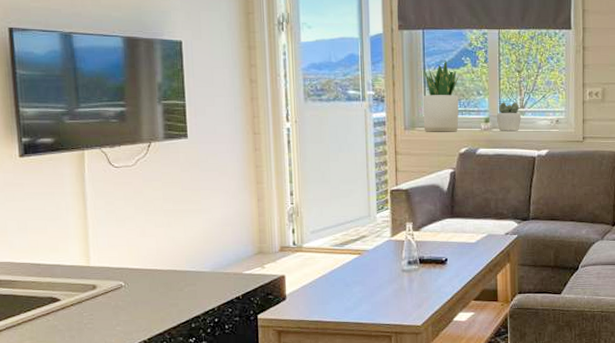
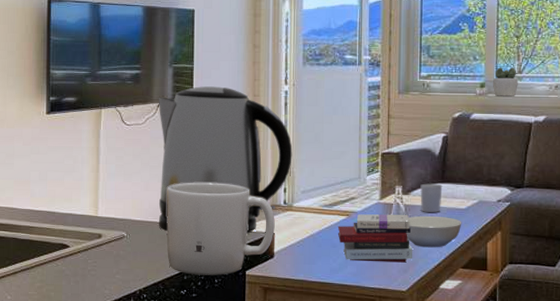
kettle: none [148,124,299,279] -> present [158,86,293,234]
mug: none [166,226,285,322] -> present [166,182,275,276]
books: none [350,250,426,299] -> present [337,214,412,263]
bowl: none [418,251,473,282] -> present [406,215,462,248]
planter: present [423,59,459,132] -> none [418,25,456,97]
candle holder: none [430,219,452,249] -> present [420,183,443,213]

